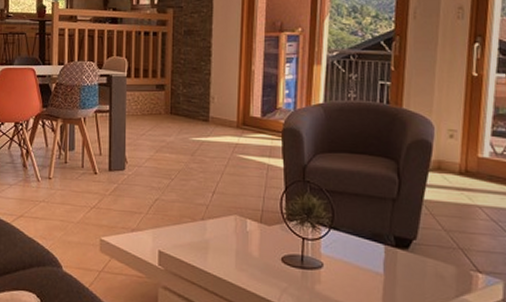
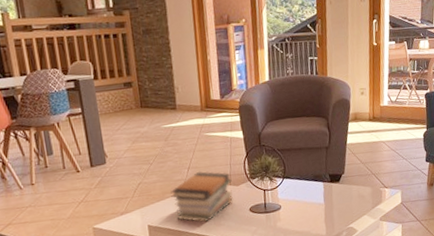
book stack: none [189,198,263,263] -> present [170,171,233,222]

